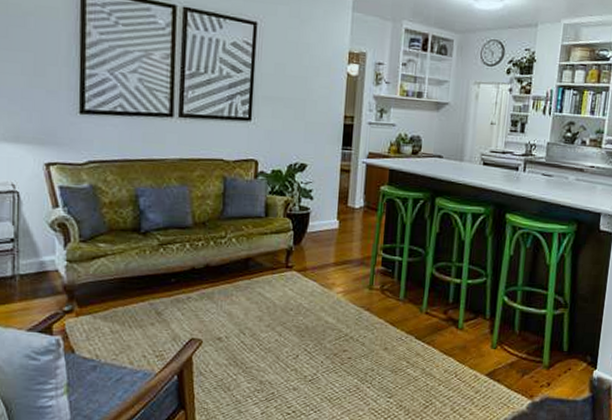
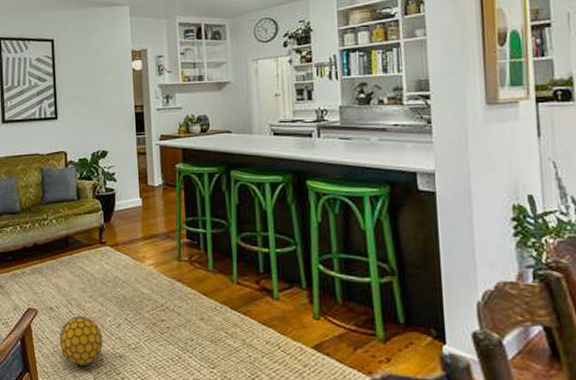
decorative ball: none [226,346,277,401] -> present [60,316,103,366]

